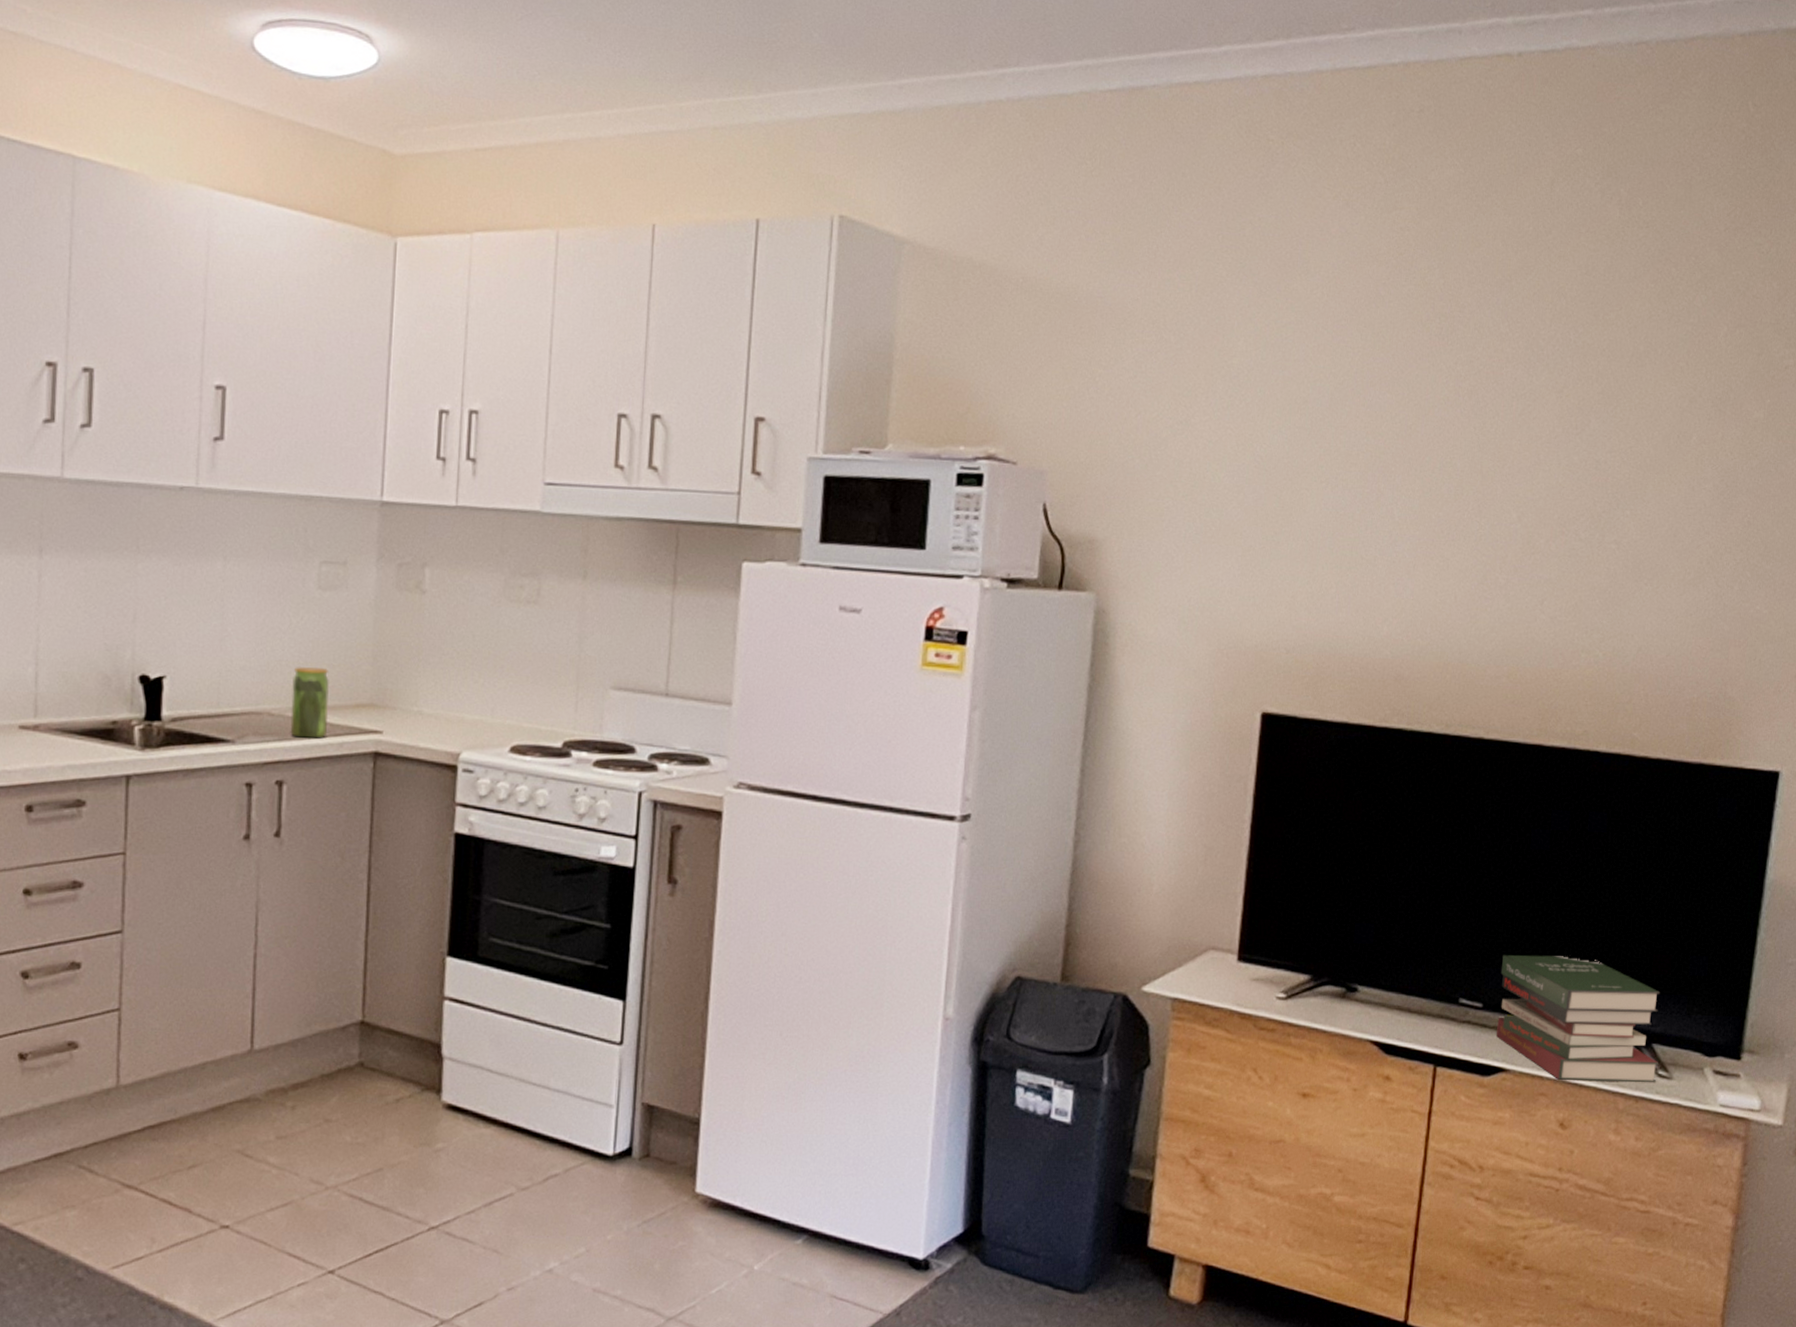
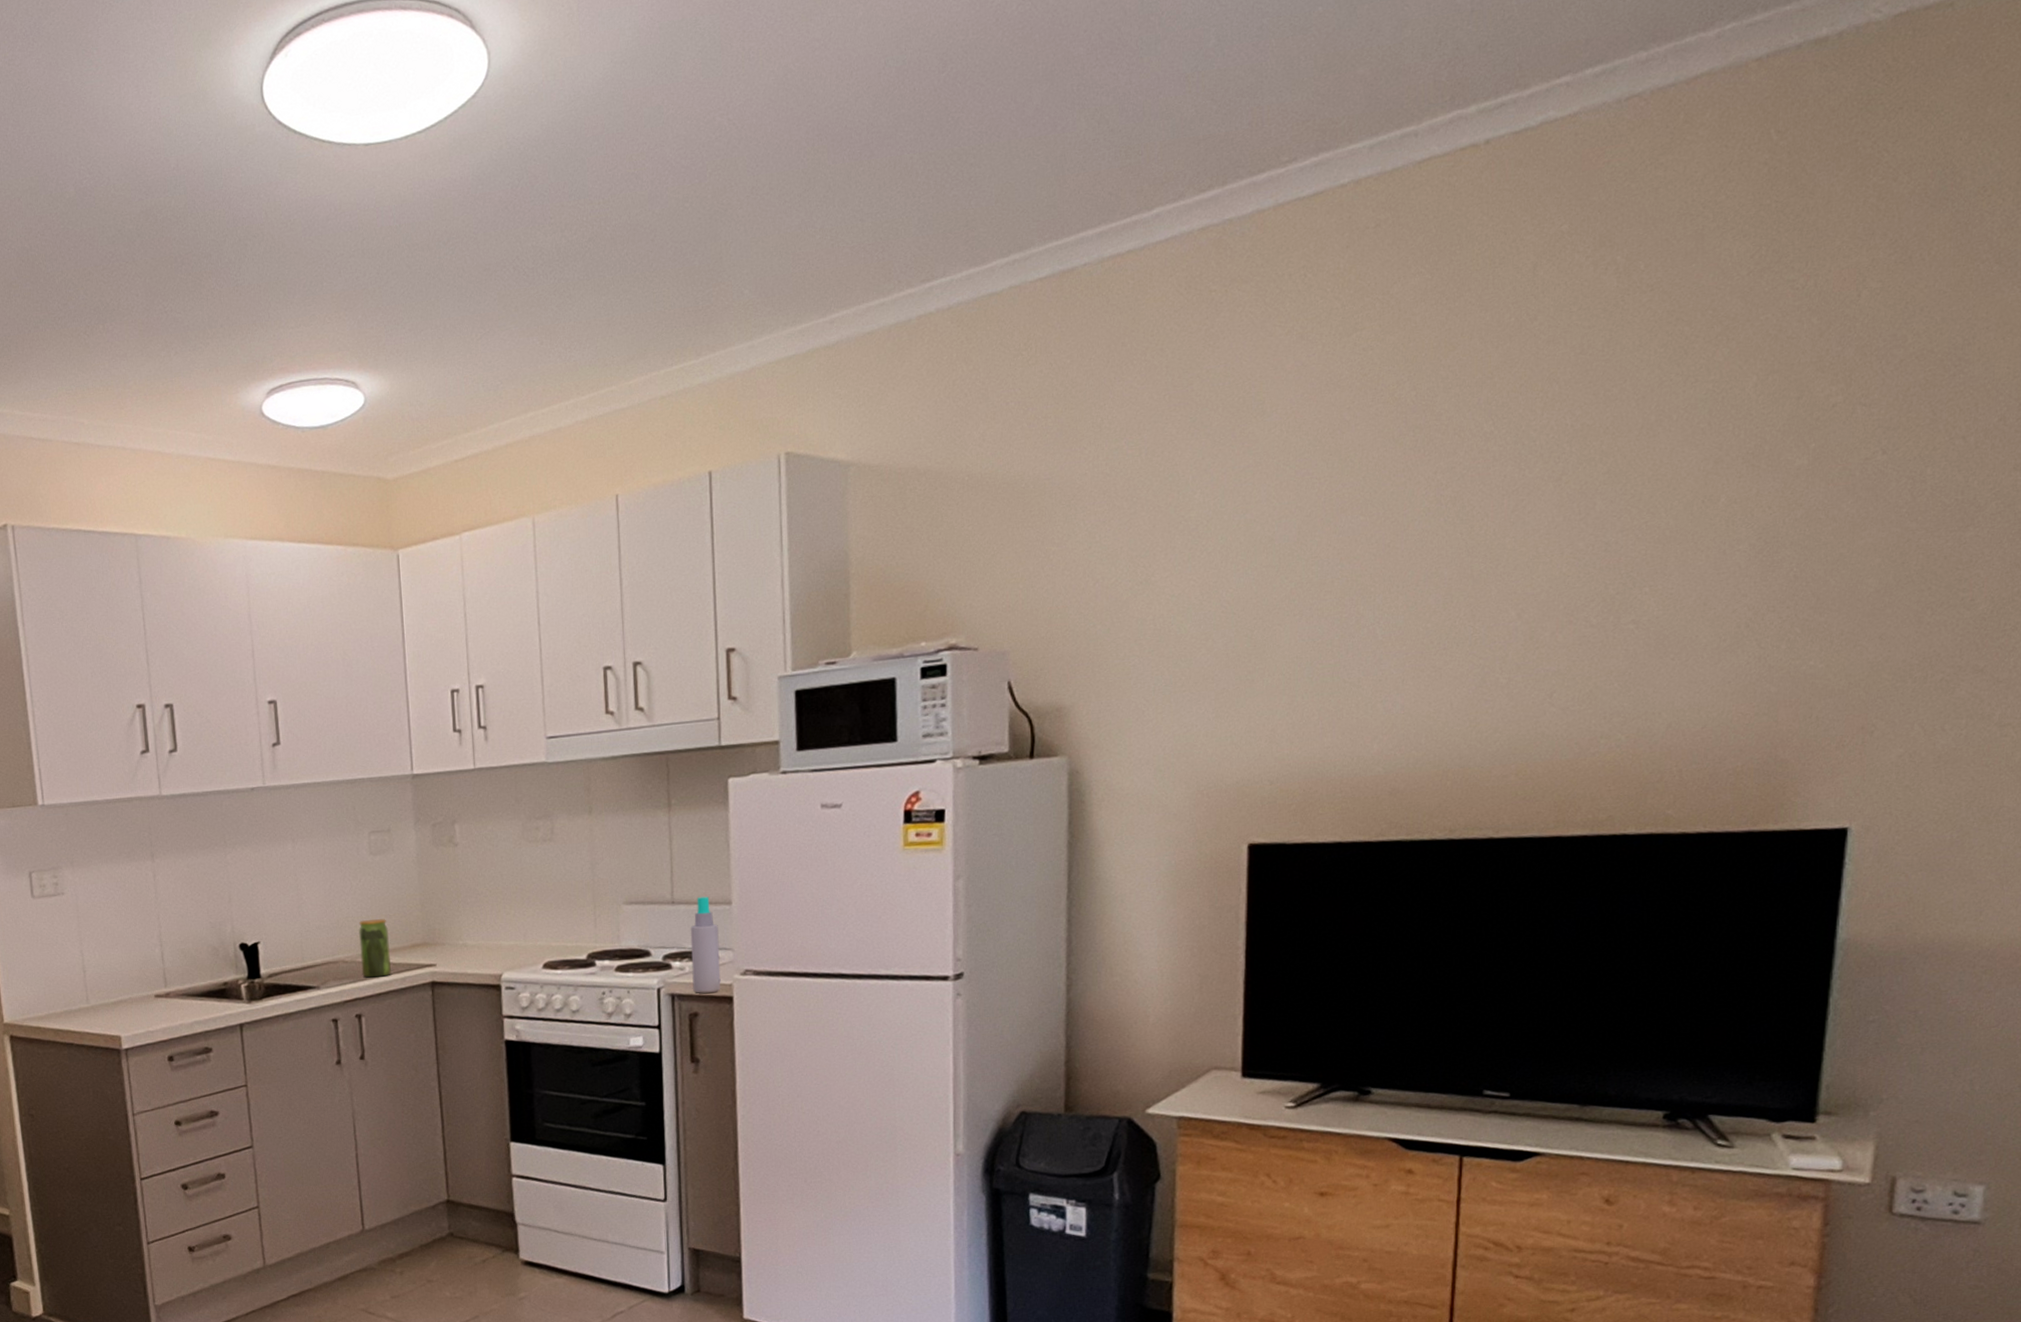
spray bottle: none [679,692,714,804] -> present [690,896,721,993]
books: present [1496,955,1660,1083] -> none [1528,1039,1716,1158]

